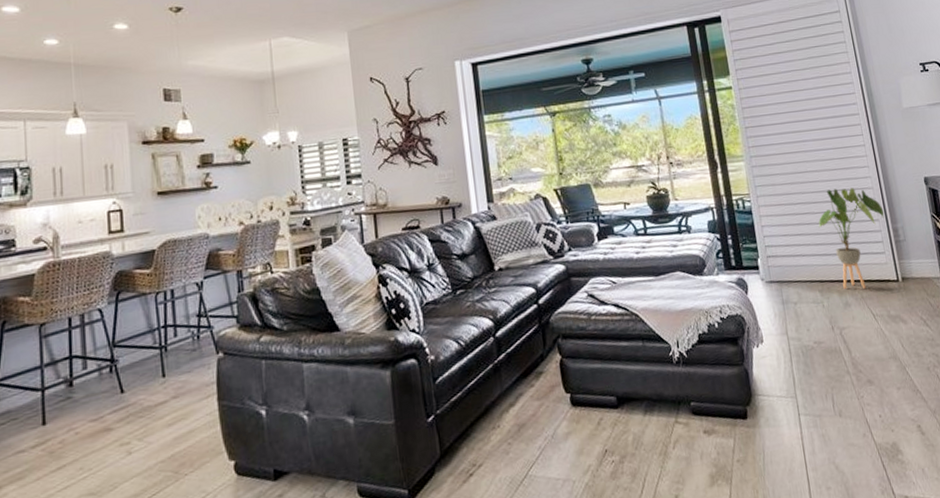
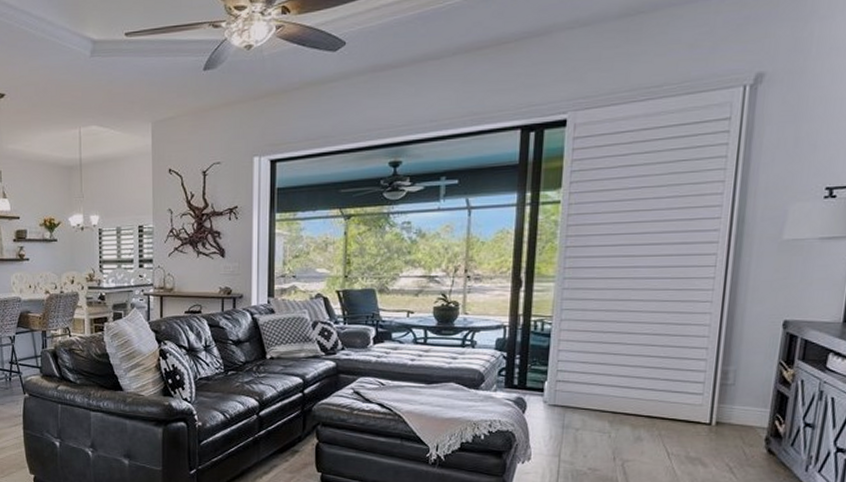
house plant: present [818,188,885,289] -> none [627,321,717,426]

